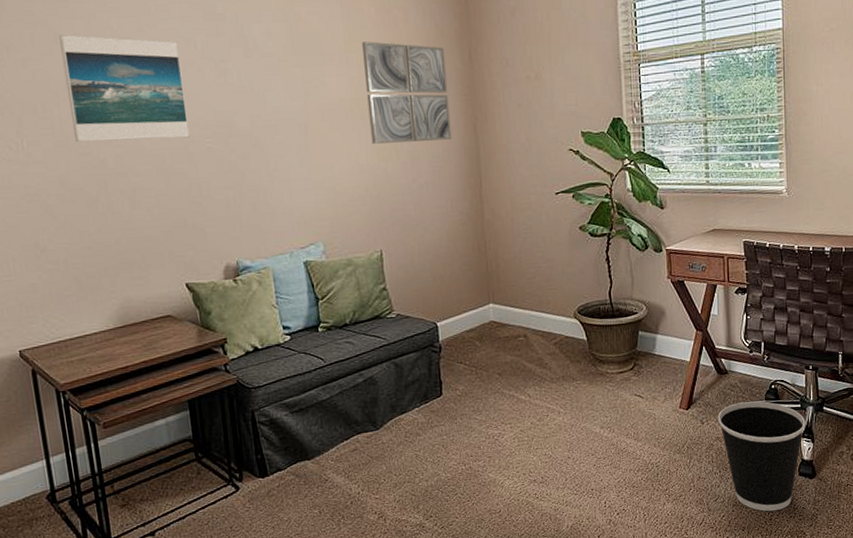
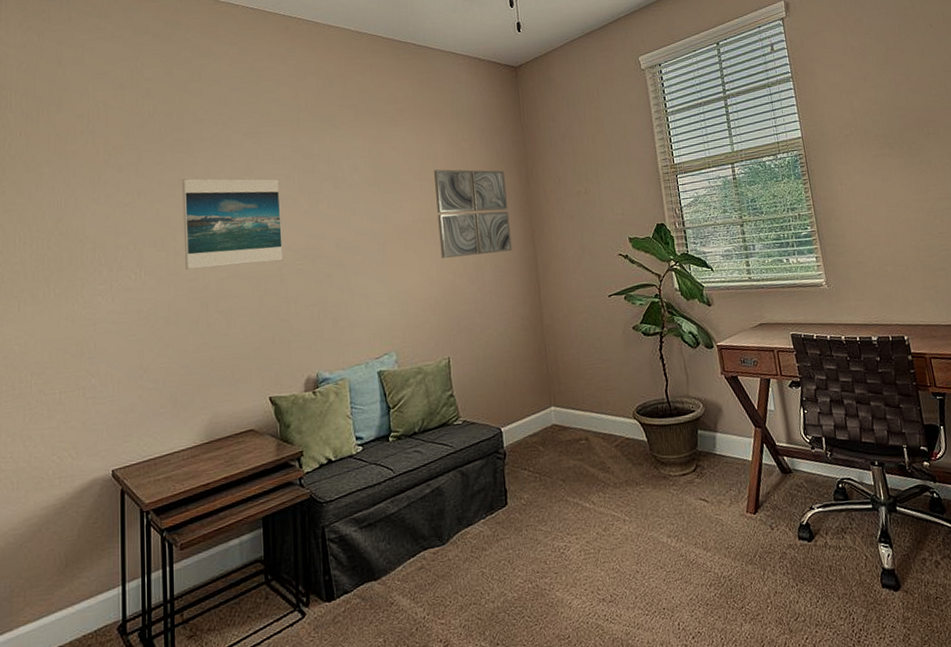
wastebasket: present [717,401,806,512] -> none [787,502,881,632]

